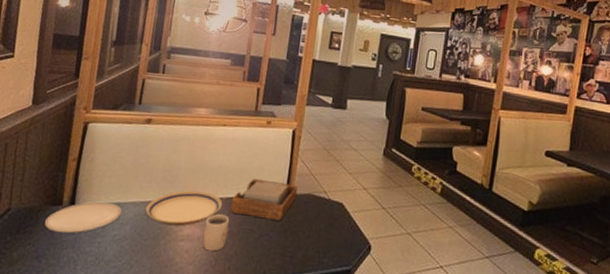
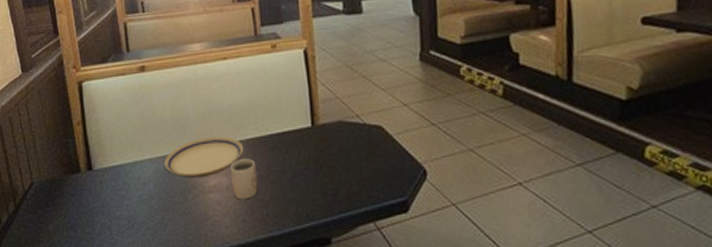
plate: present [45,201,123,234] -> none [69,162,142,201]
napkin holder: present [230,178,298,221] -> none [252,112,325,157]

